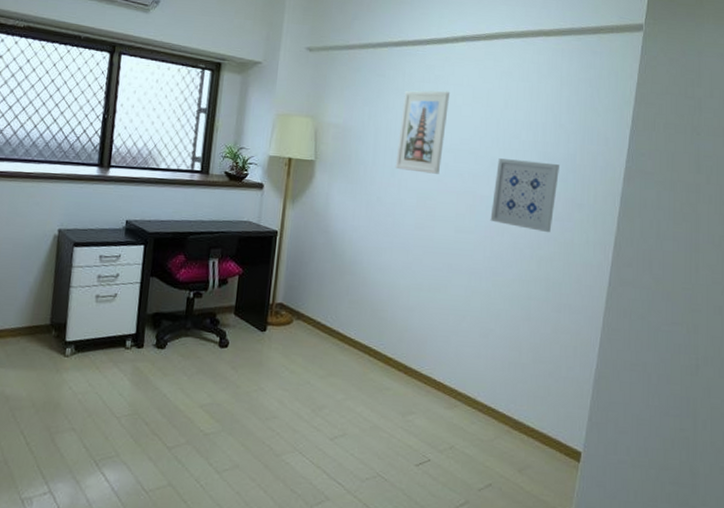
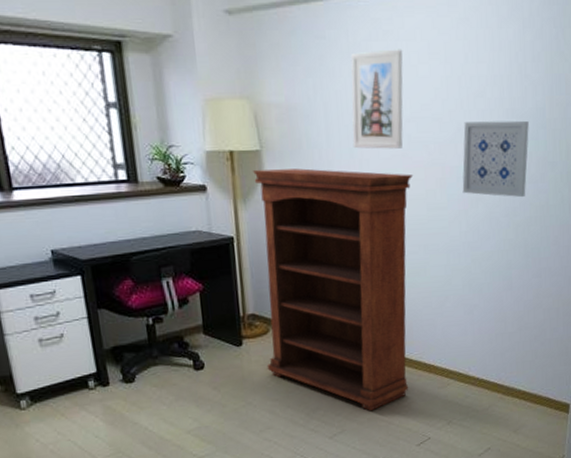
bookshelf: none [284,177,446,420] -> present [253,168,414,411]

